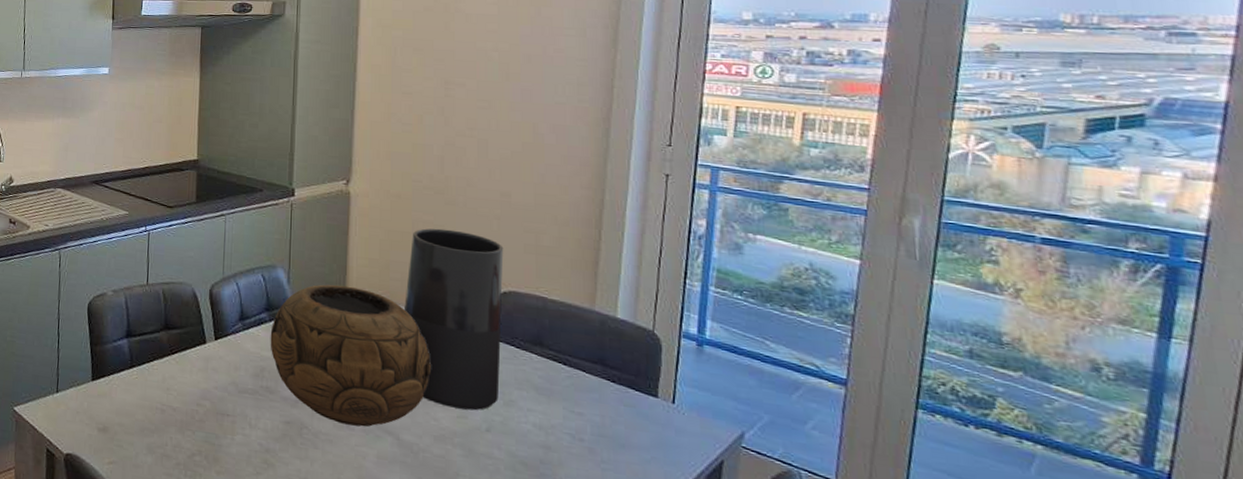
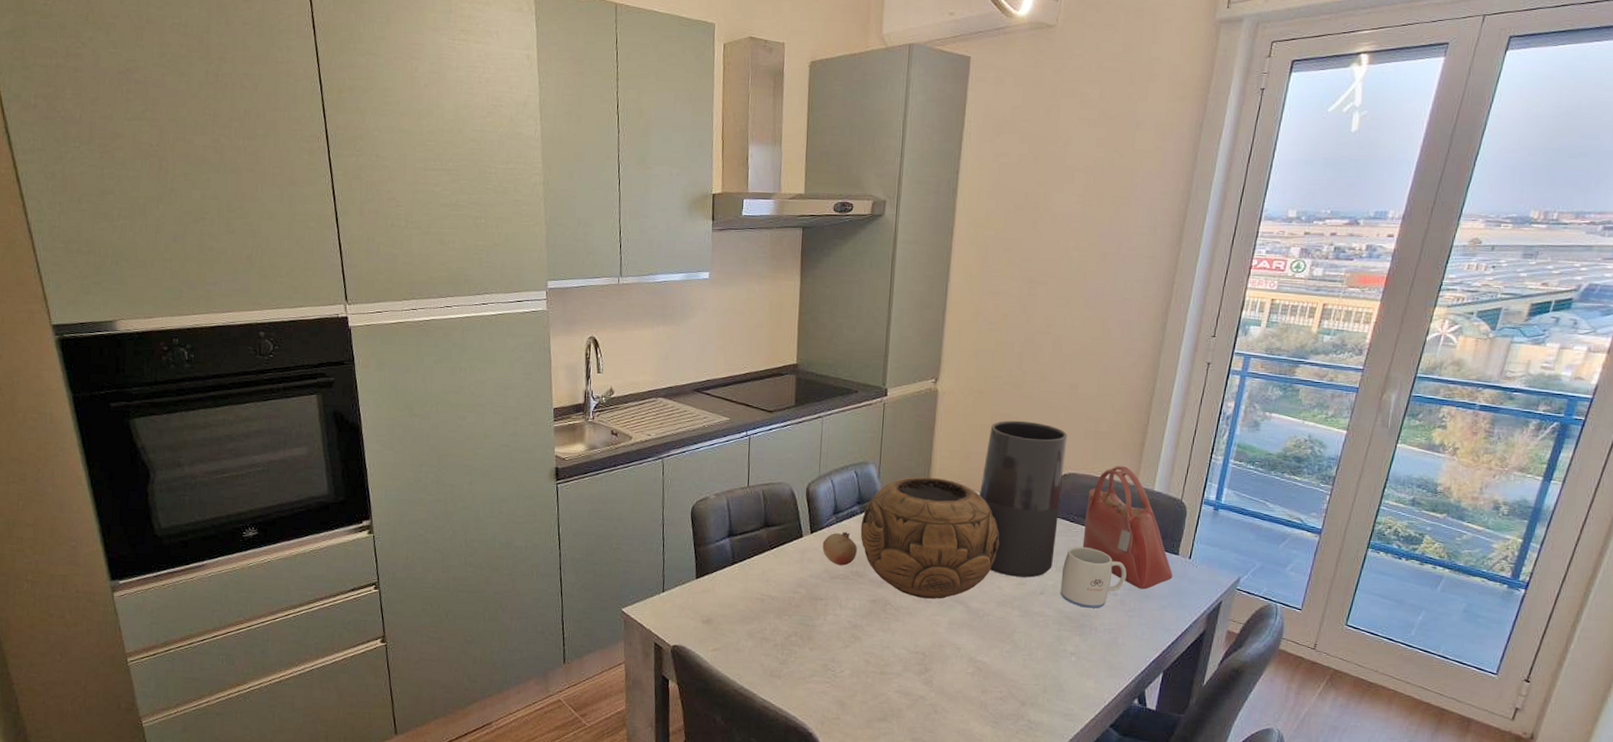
fruit: none [228,340,267,379] -> present [822,531,857,566]
mug: none [510,377,593,455] -> present [1060,546,1127,609]
handbag: none [533,286,654,437] -> present [1082,466,1173,590]

